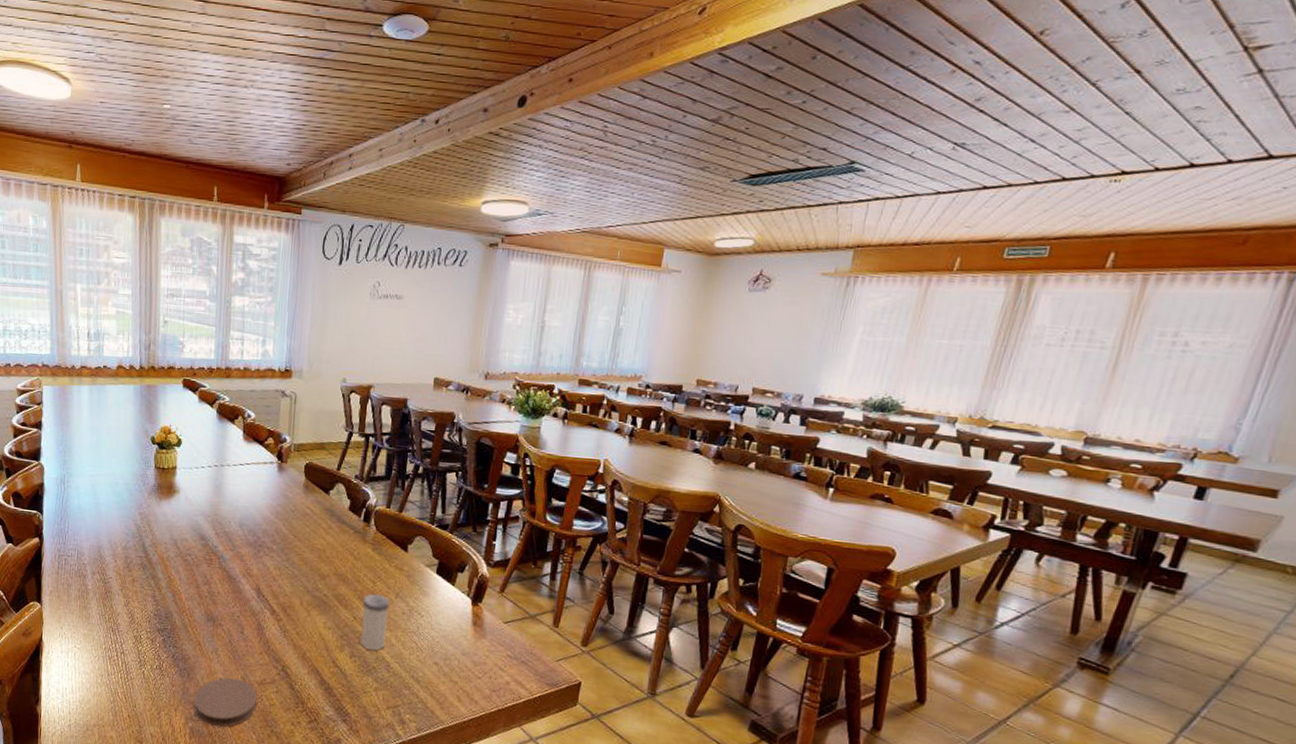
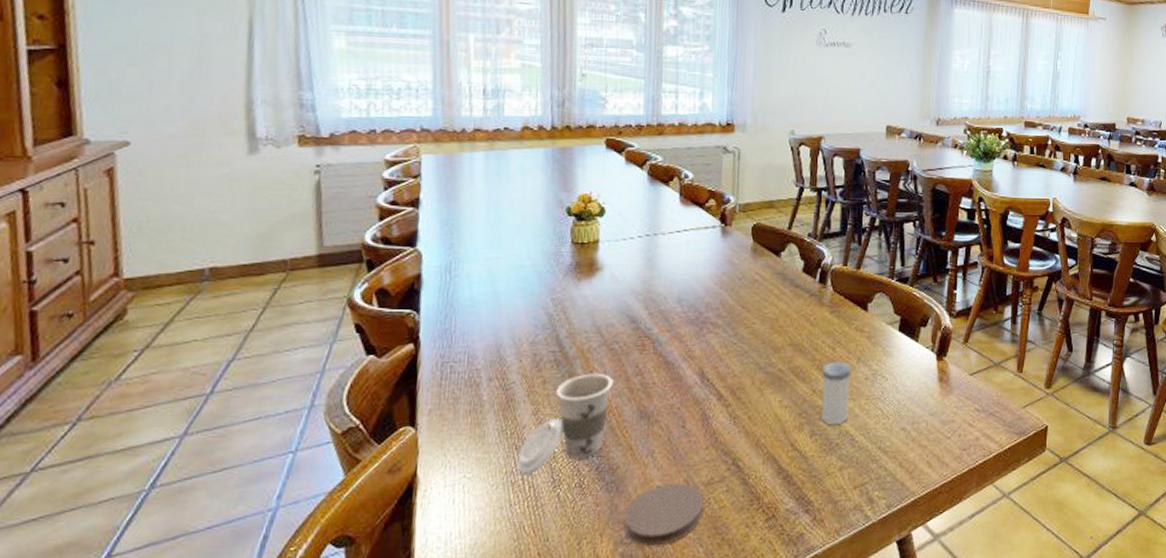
cup: none [113,578,187,653] -> present [517,373,614,476]

